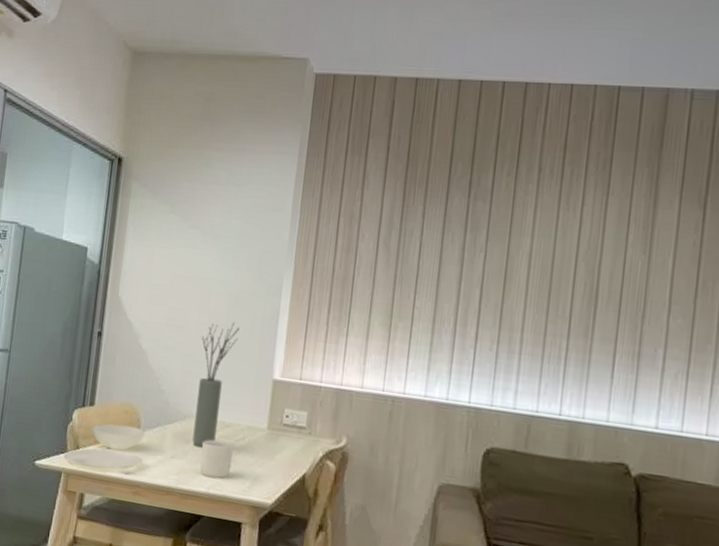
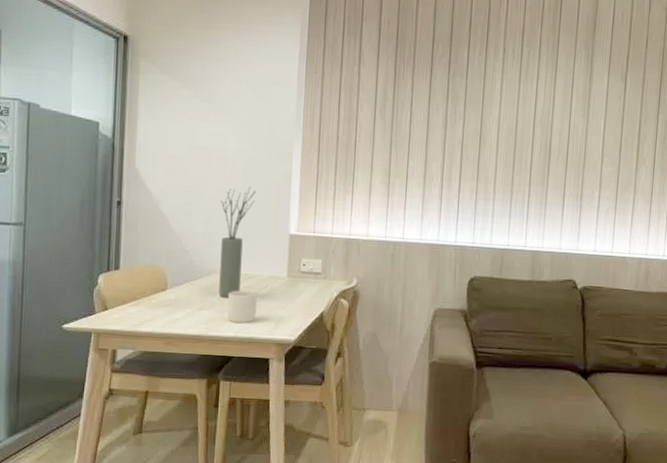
plate: present [64,448,143,472] -> none [92,307,172,328]
bowl: present [91,424,146,451] -> none [118,284,174,308]

